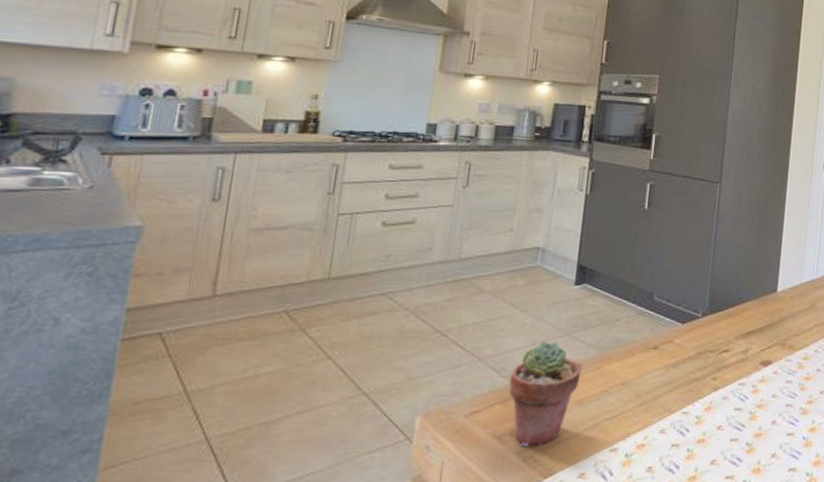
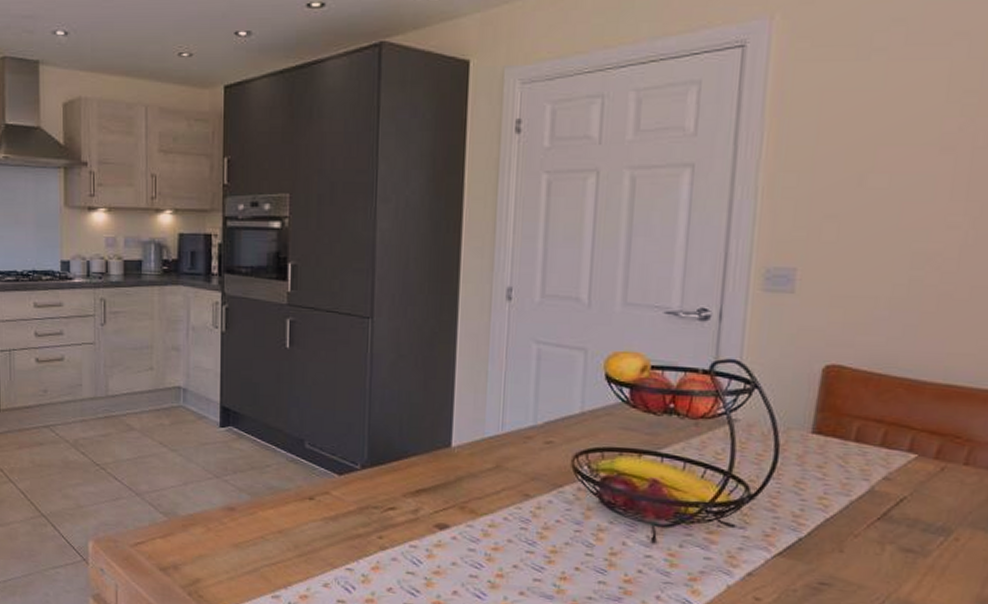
potted succulent: present [509,341,582,448] -> none [166,481,236,583]

